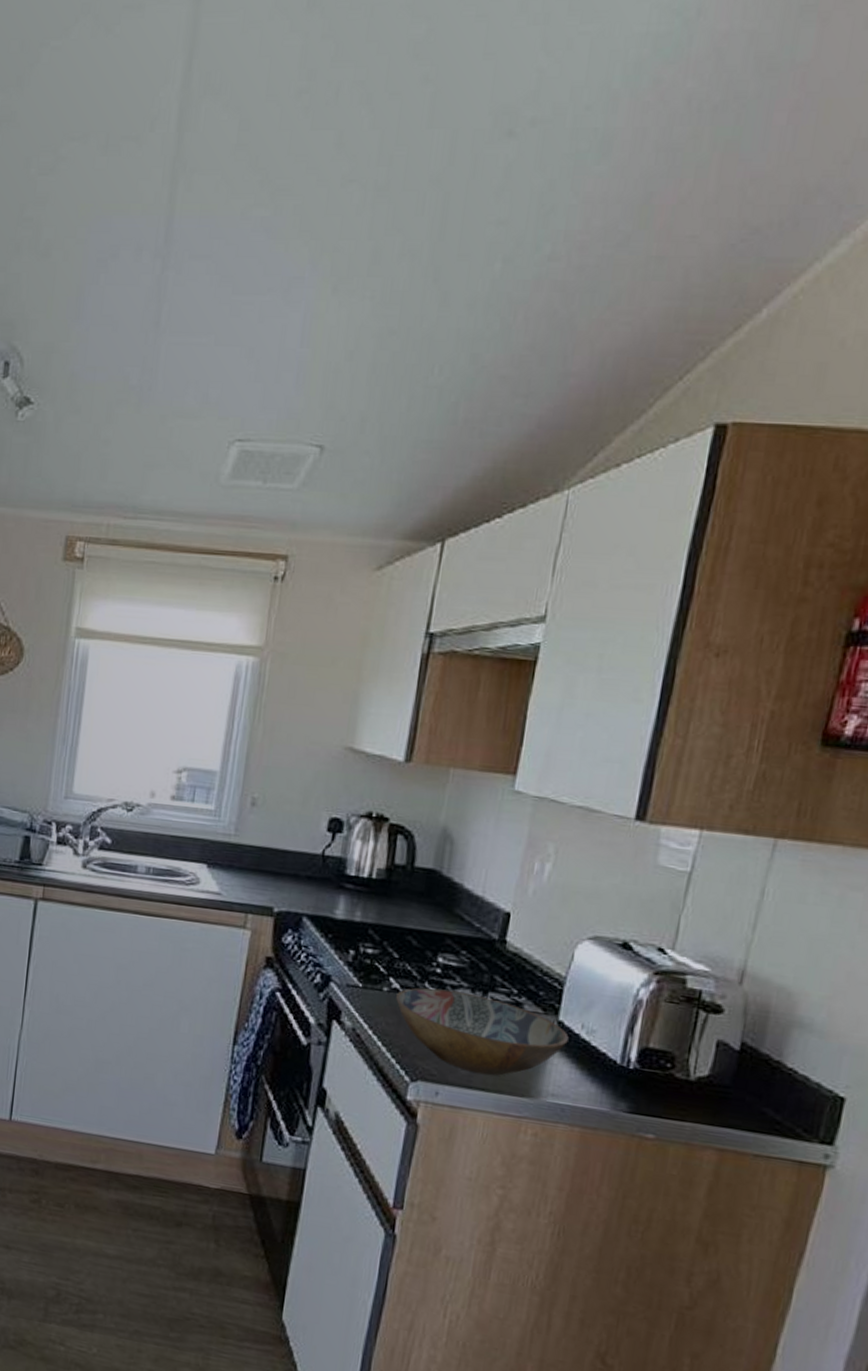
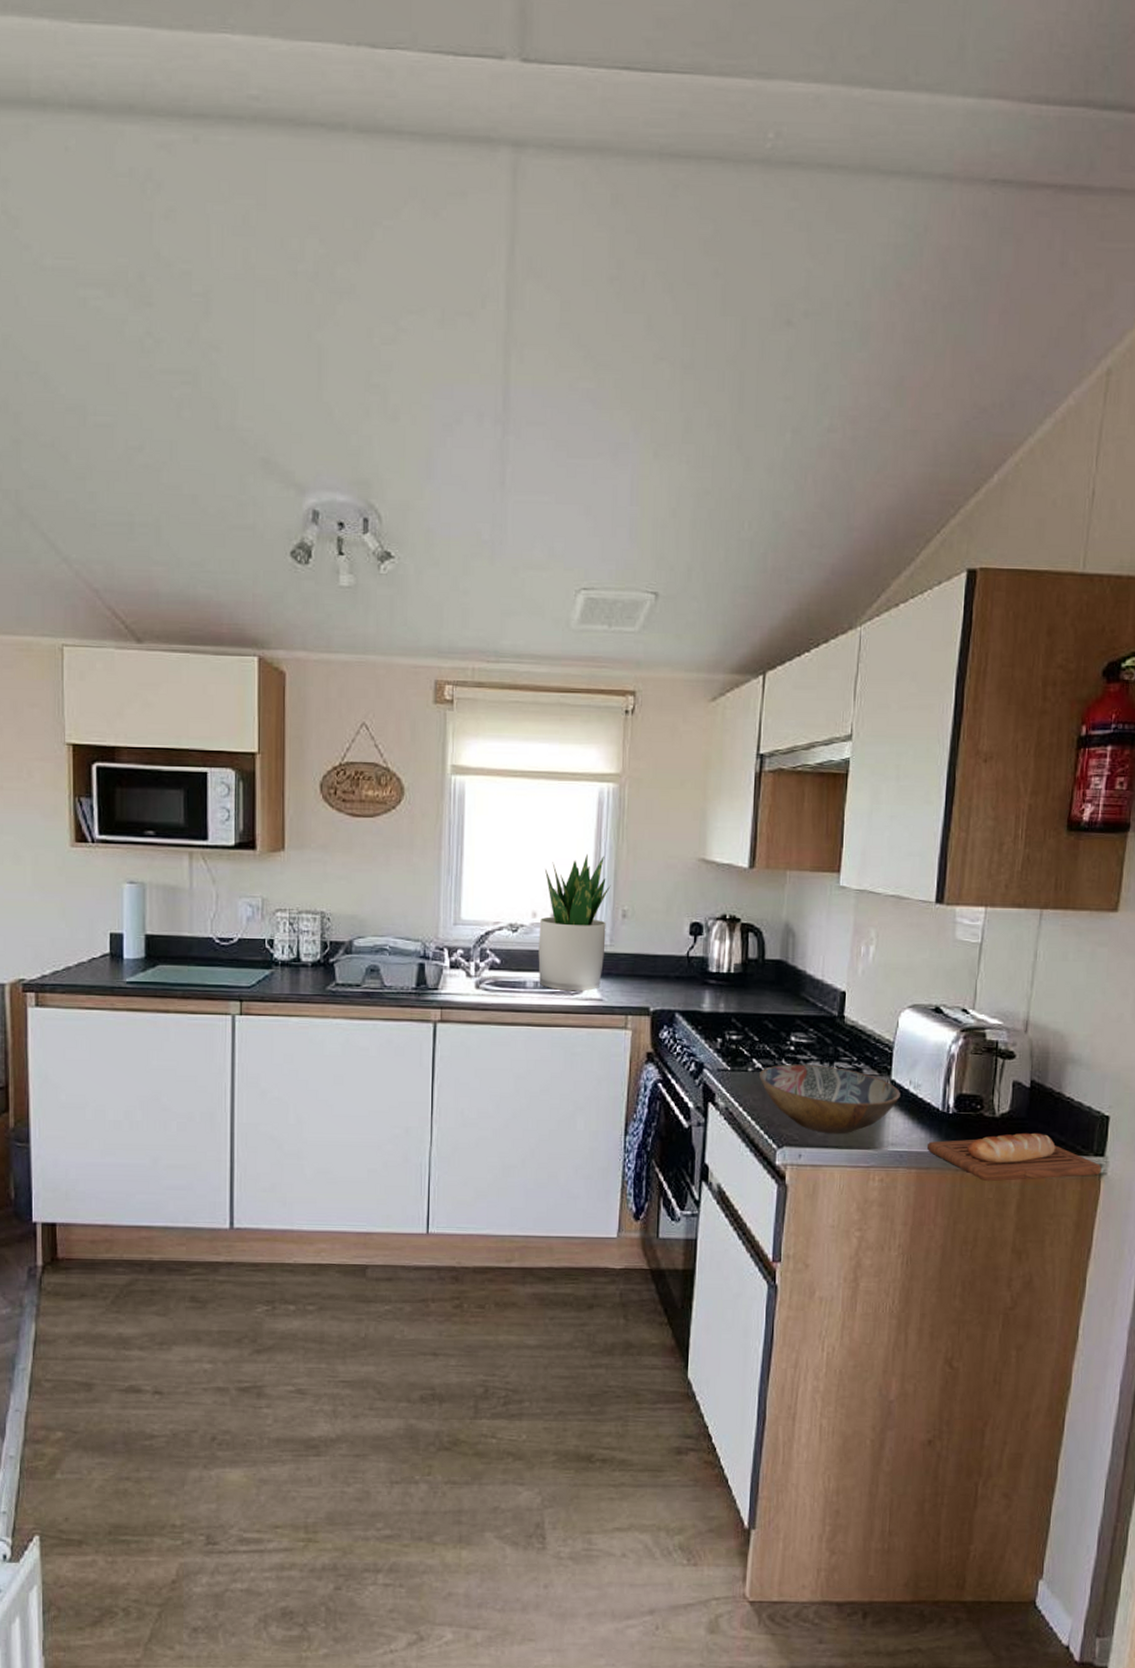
planter: none [151,733,241,883] -> present [538,854,611,992]
bread loaf: none [596,1098,828,1168] -> present [926,1132,1102,1182]

